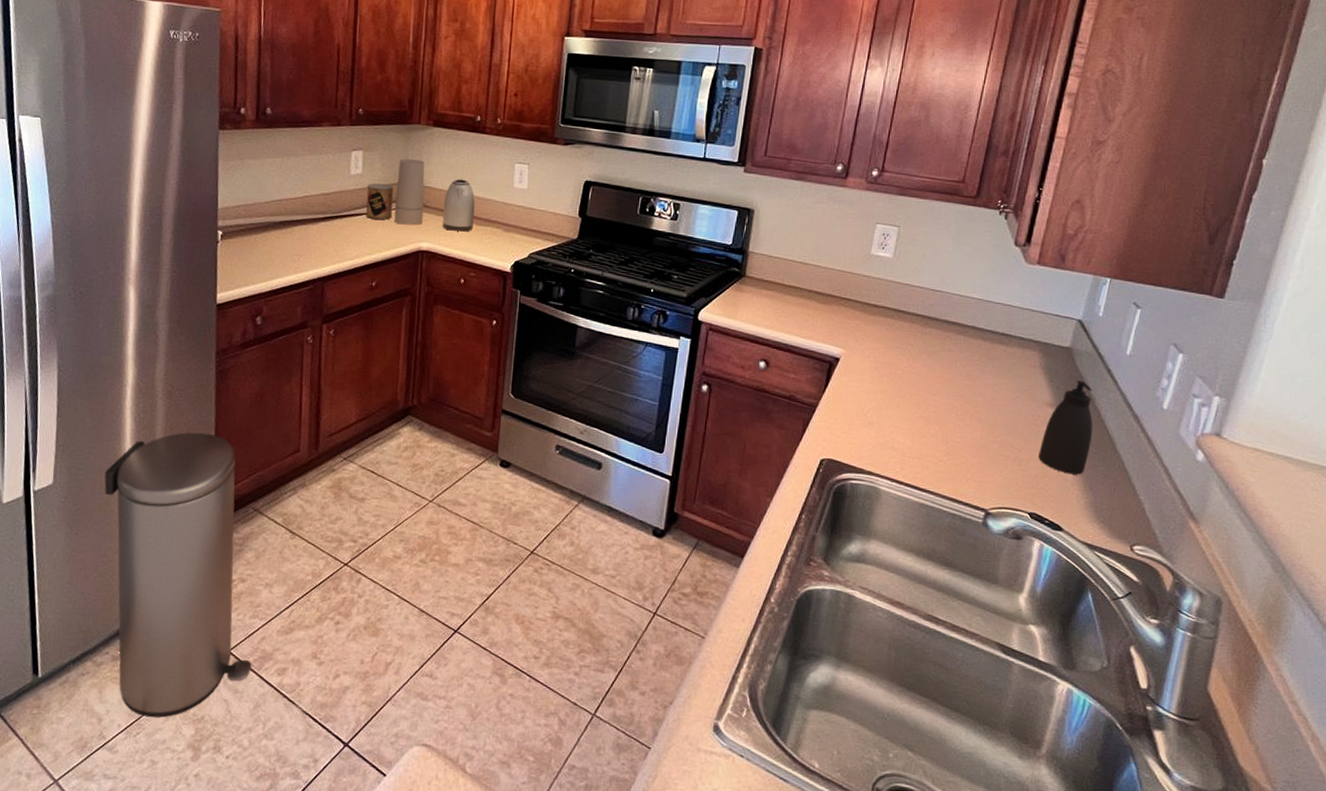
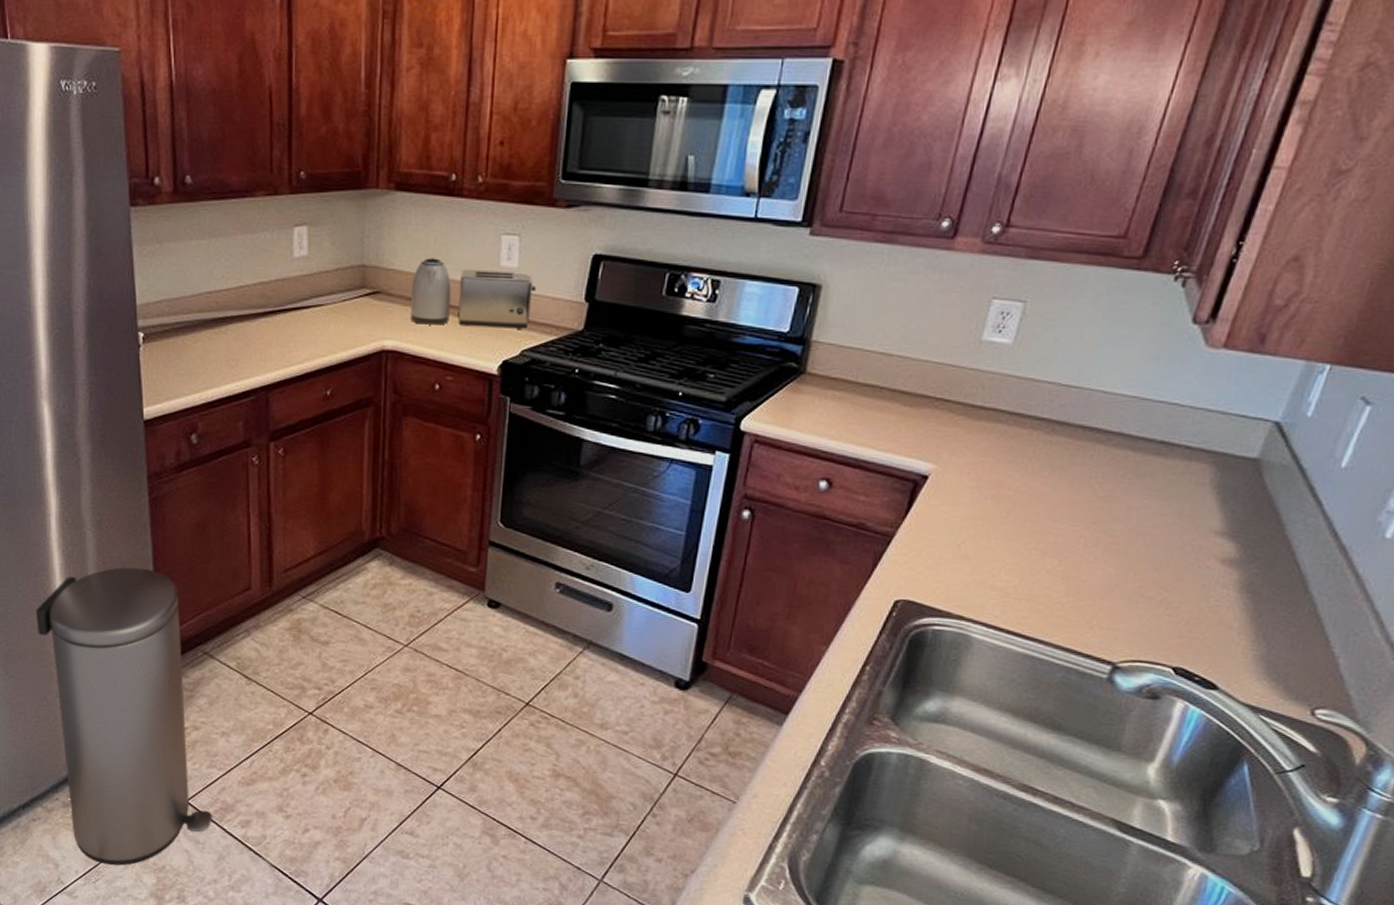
tin can: present [366,183,394,220] -> none [314,266,348,313]
canister: present [394,159,425,226] -> none [349,235,387,319]
toaster: none [479,188,541,237] -> present [457,269,536,329]
soap dispenser: present [1038,380,1093,475] -> none [1194,501,1283,622]

